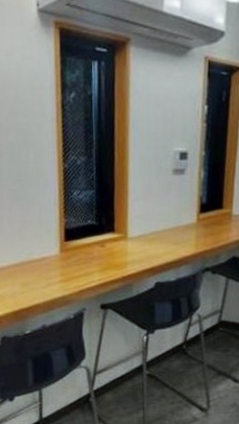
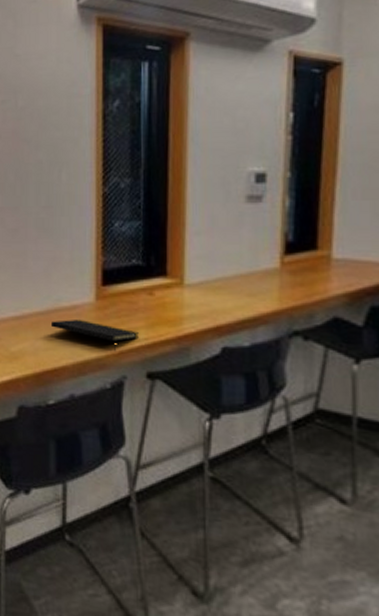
notepad: none [25,267,94,291] -> present [50,319,139,352]

